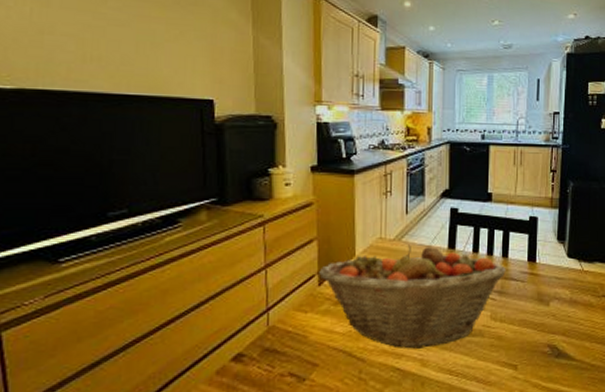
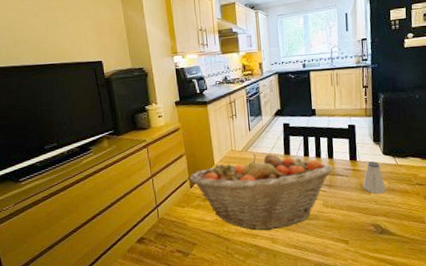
saltshaker: none [540,263,567,306] -> present [362,161,386,194]

